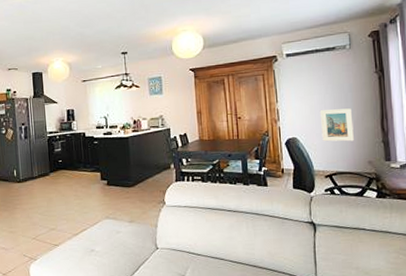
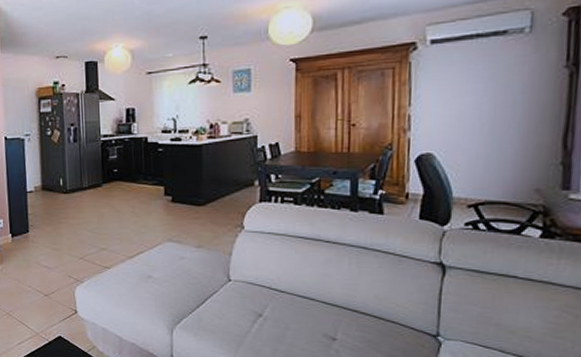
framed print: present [319,108,354,142] -> none [470,116,521,162]

